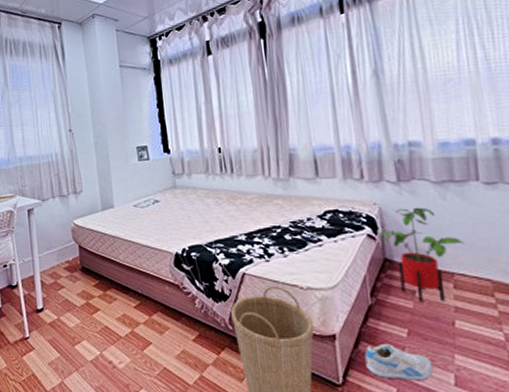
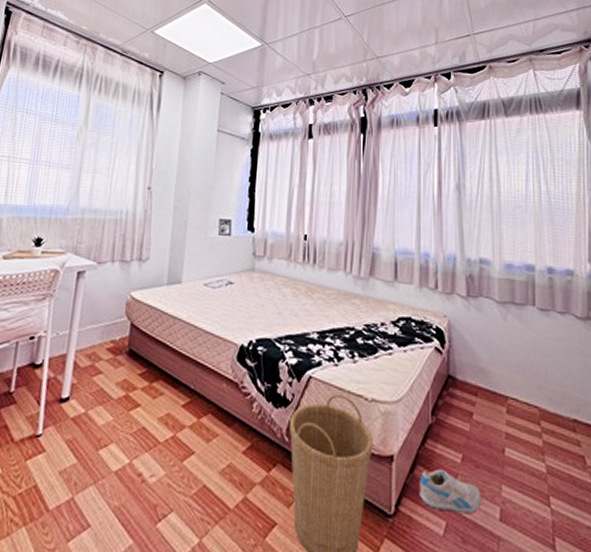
house plant: present [377,207,466,302] -> none [444,324,520,427]

